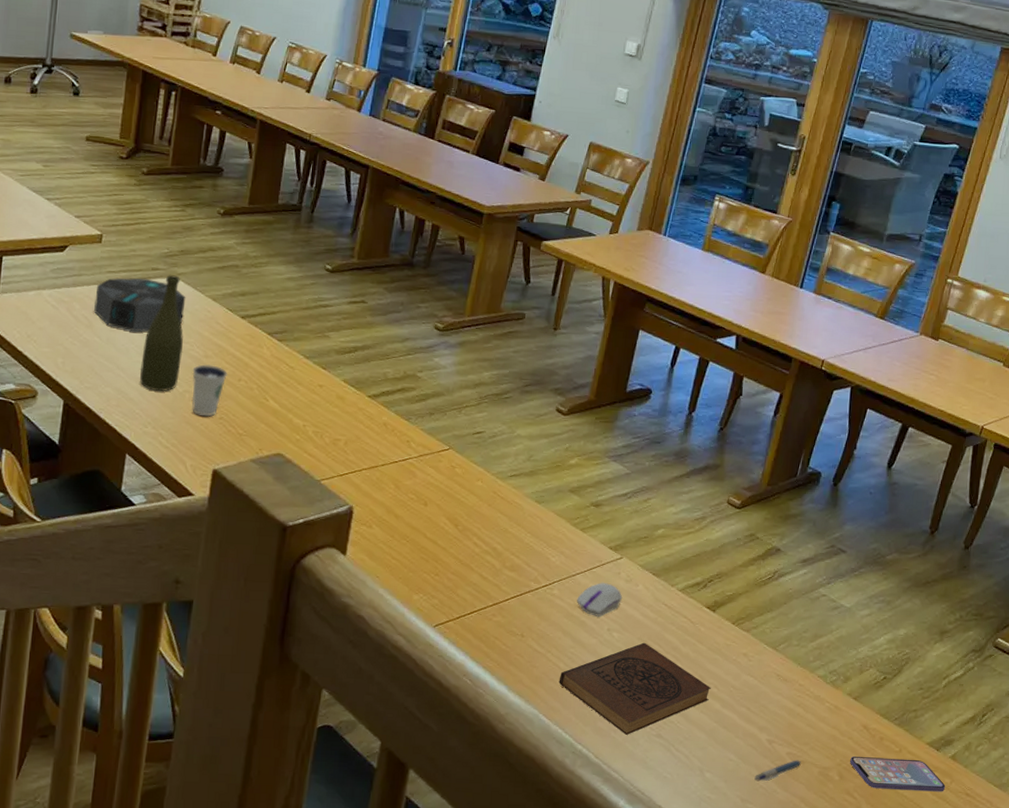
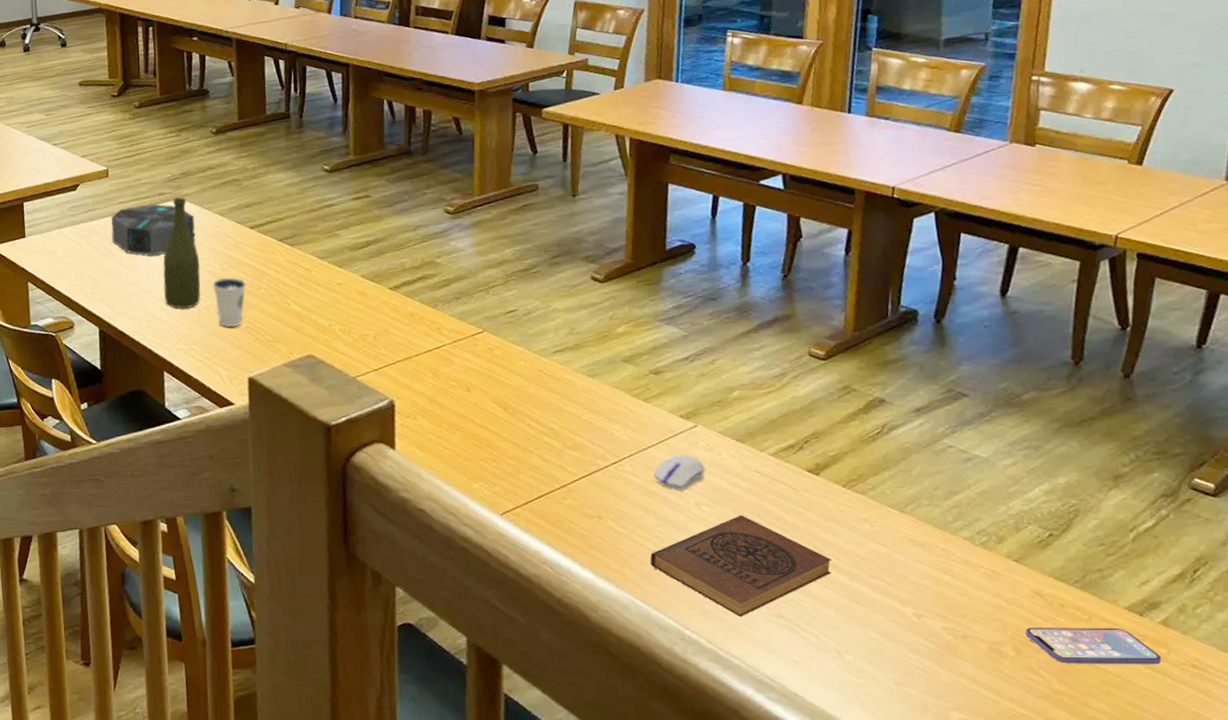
pen: present [754,760,801,782] -> none [906,635,963,662]

